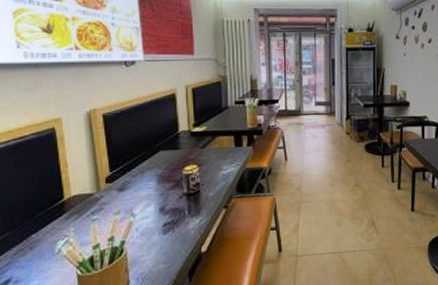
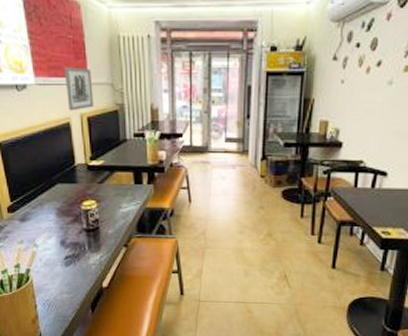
wall art: none [172,45,199,84] -> present [64,66,94,111]

